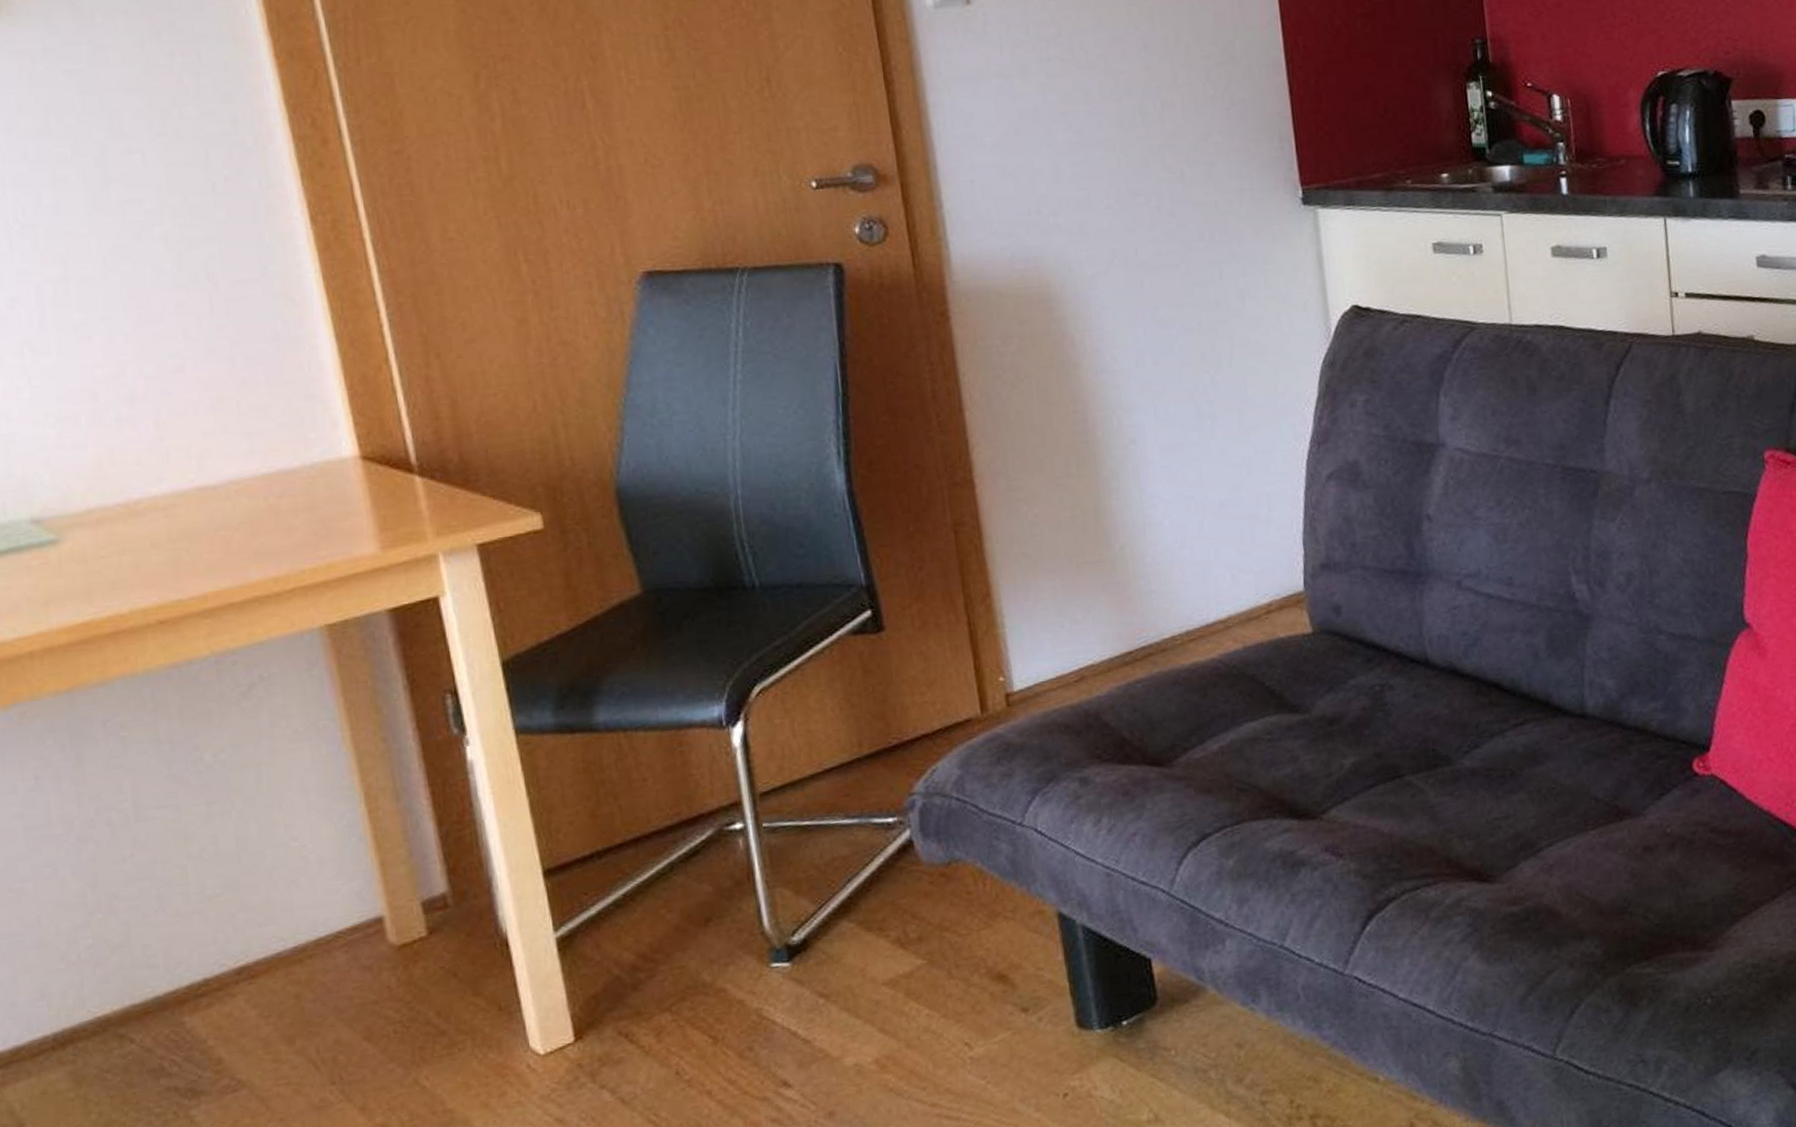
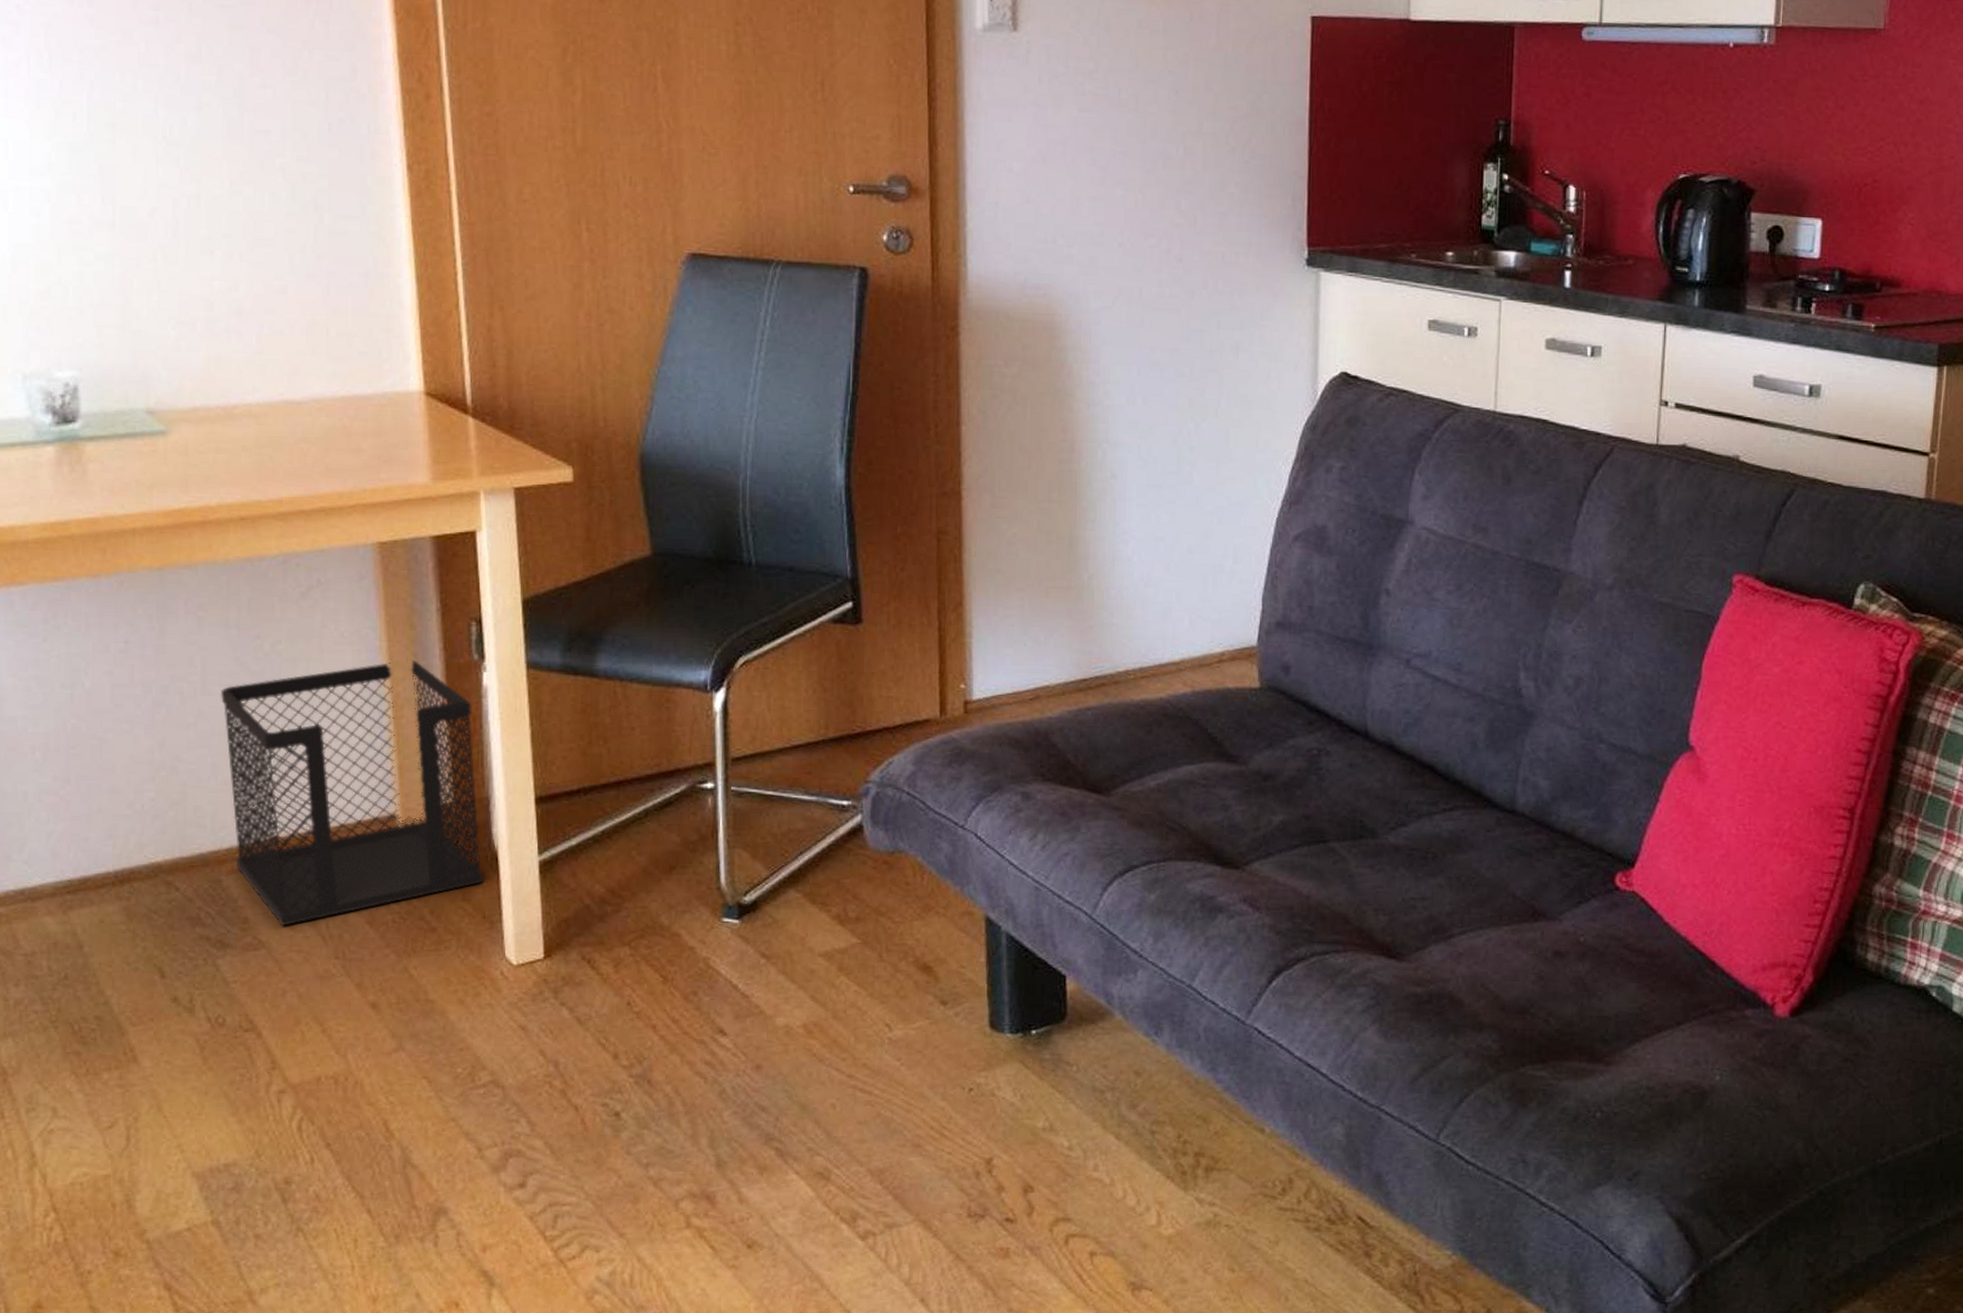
wastebasket: none [158,745,496,1061] -> present [220,659,485,927]

